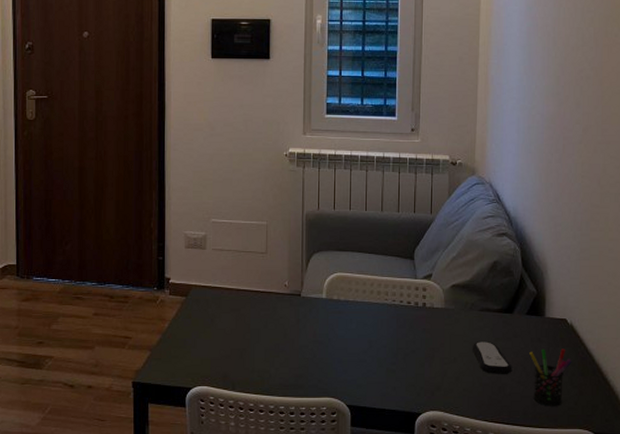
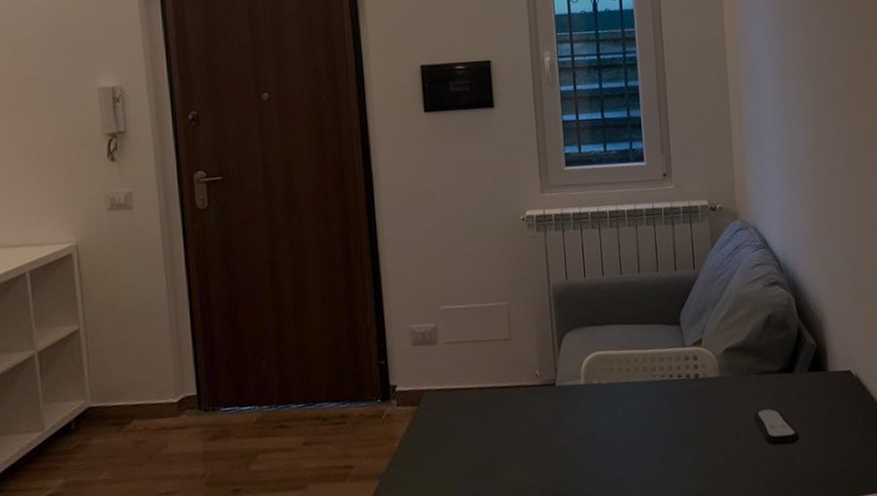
pen holder: present [529,349,572,407] -> none [816,404,861,473]

